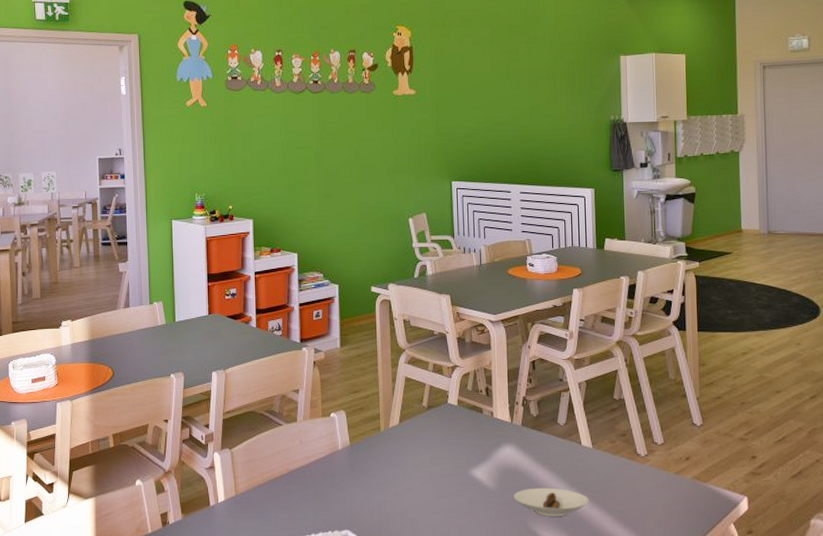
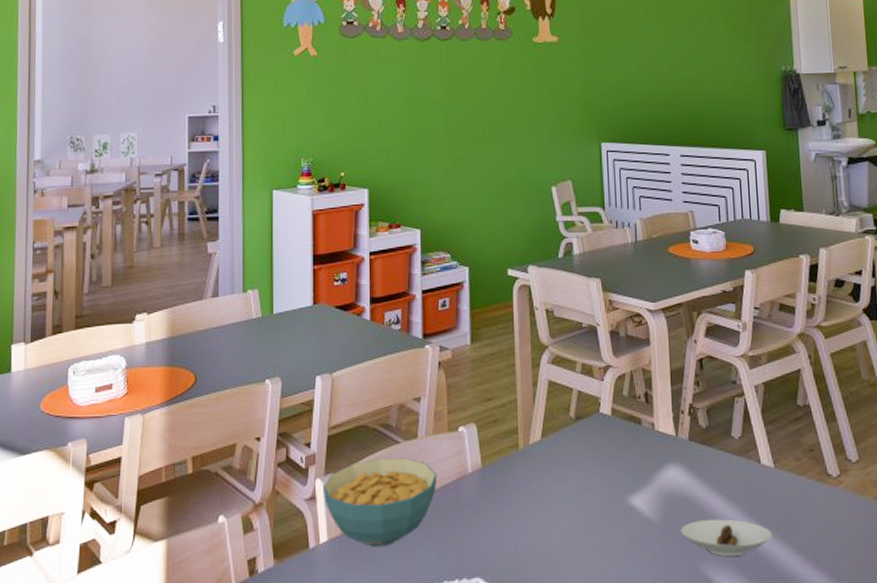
cereal bowl: none [219,437,314,506] -> present [322,458,438,547]

